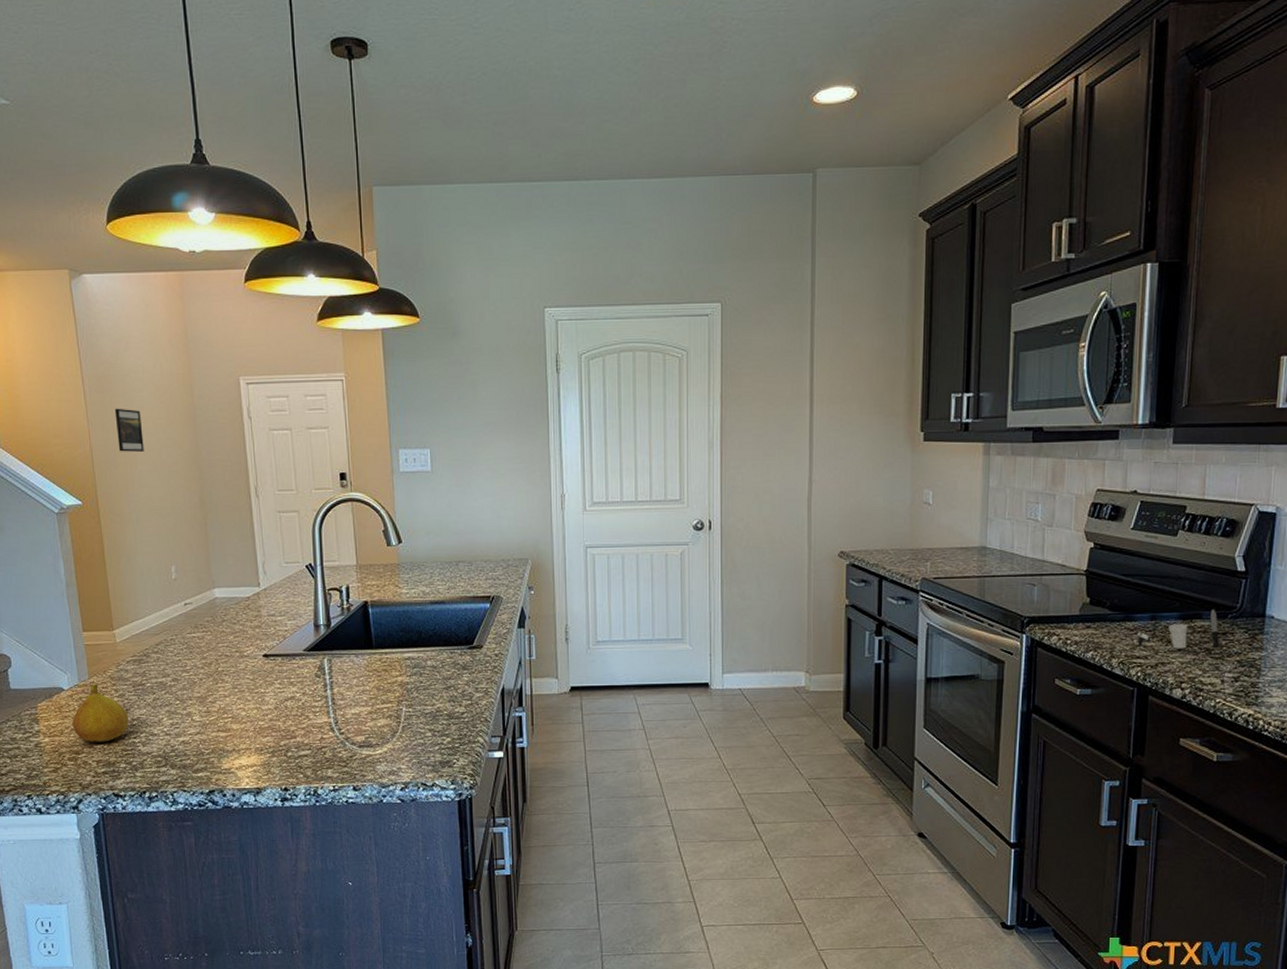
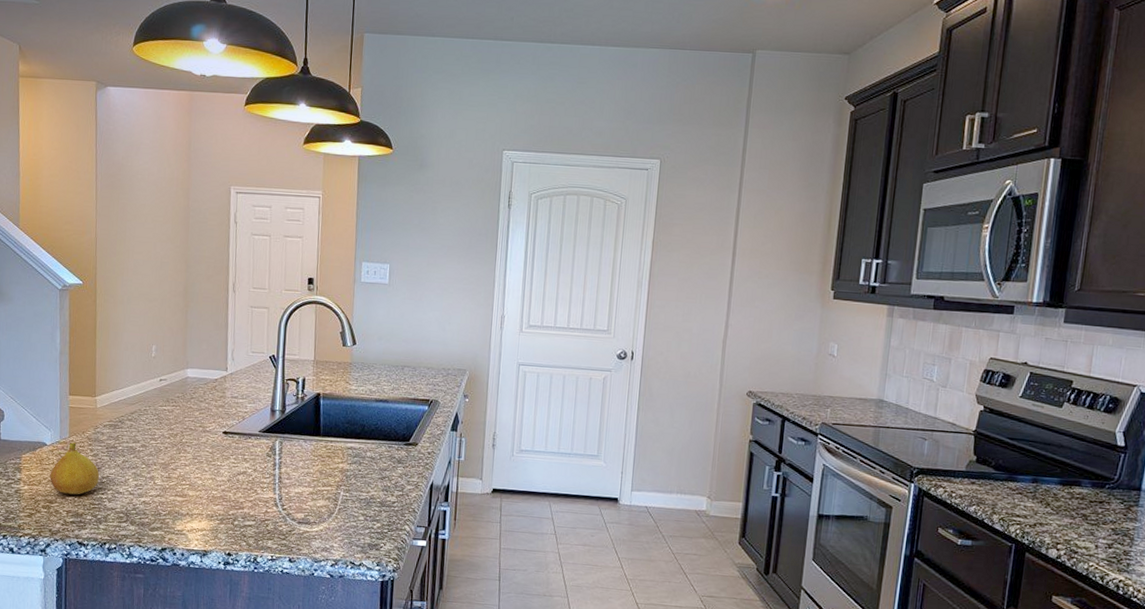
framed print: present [114,408,144,452] -> none [119,203,142,243]
cup: present [1136,610,1219,649] -> none [1018,479,1096,516]

